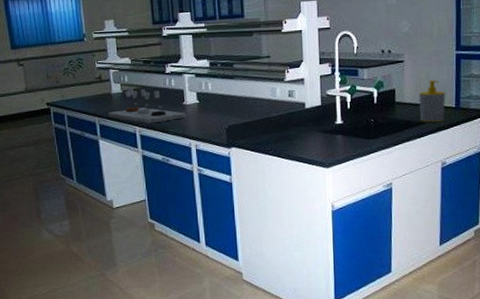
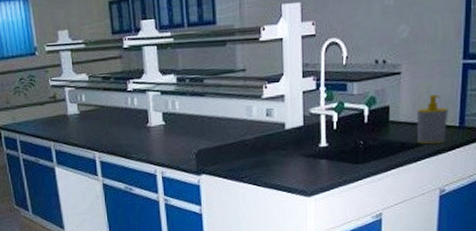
laboratory equipment: present [107,88,186,124] -> none [63,109,151,149]

